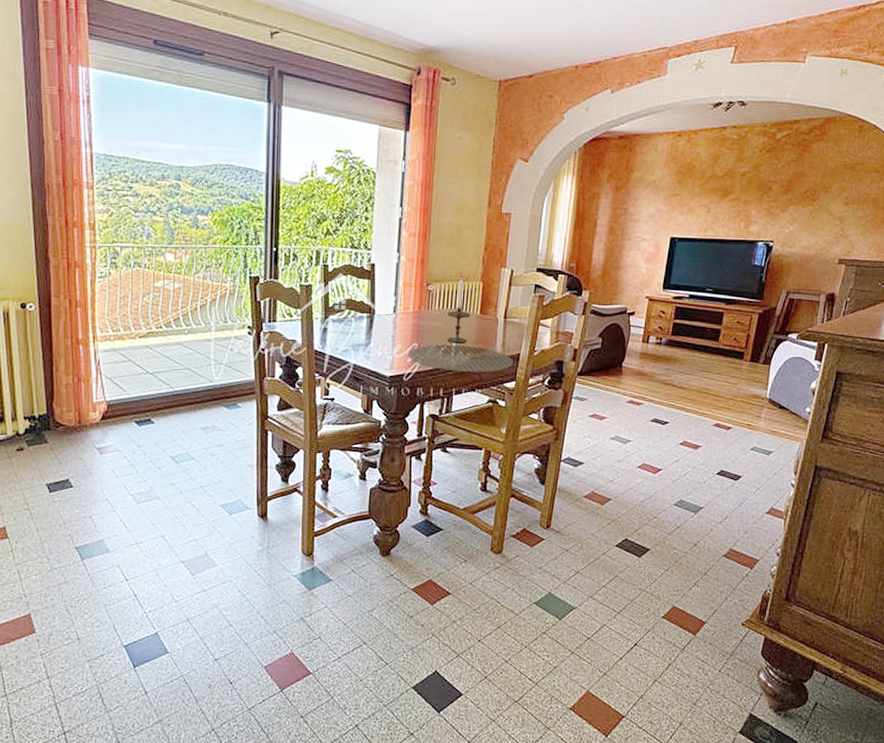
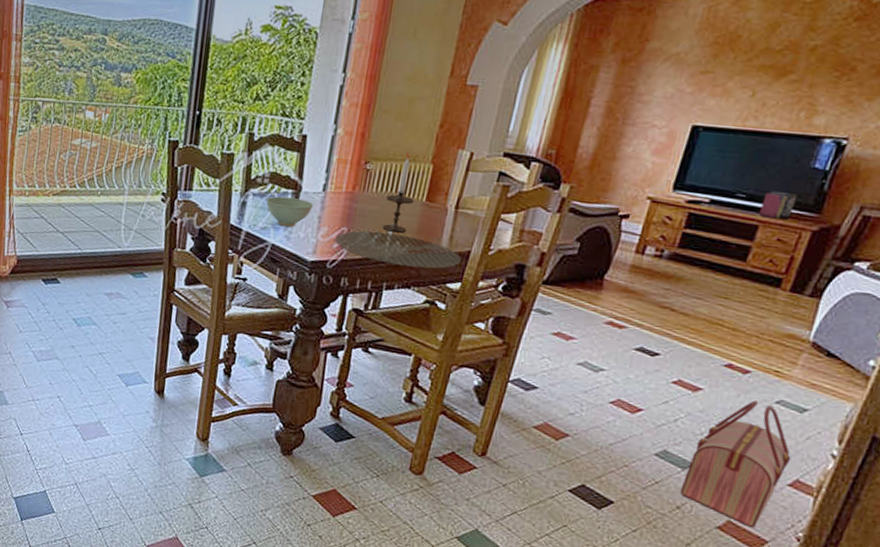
bowl: none [344,320,387,347] -> present [266,196,314,227]
handbag: none [695,450,766,552] -> present [680,400,792,528]
books: none [722,285,747,307] -> present [758,191,798,221]

